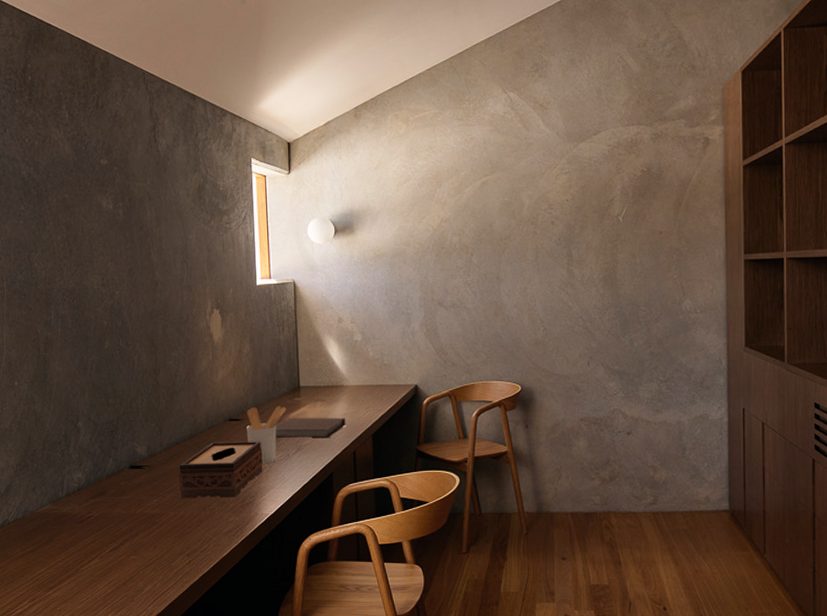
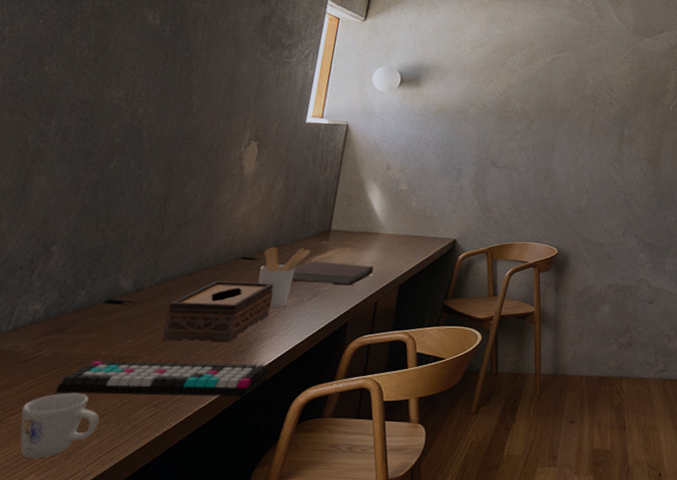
mug: none [89,546,148,601] -> present [20,392,100,459]
keyboard: none [110,515,274,547] -> present [56,361,269,396]

